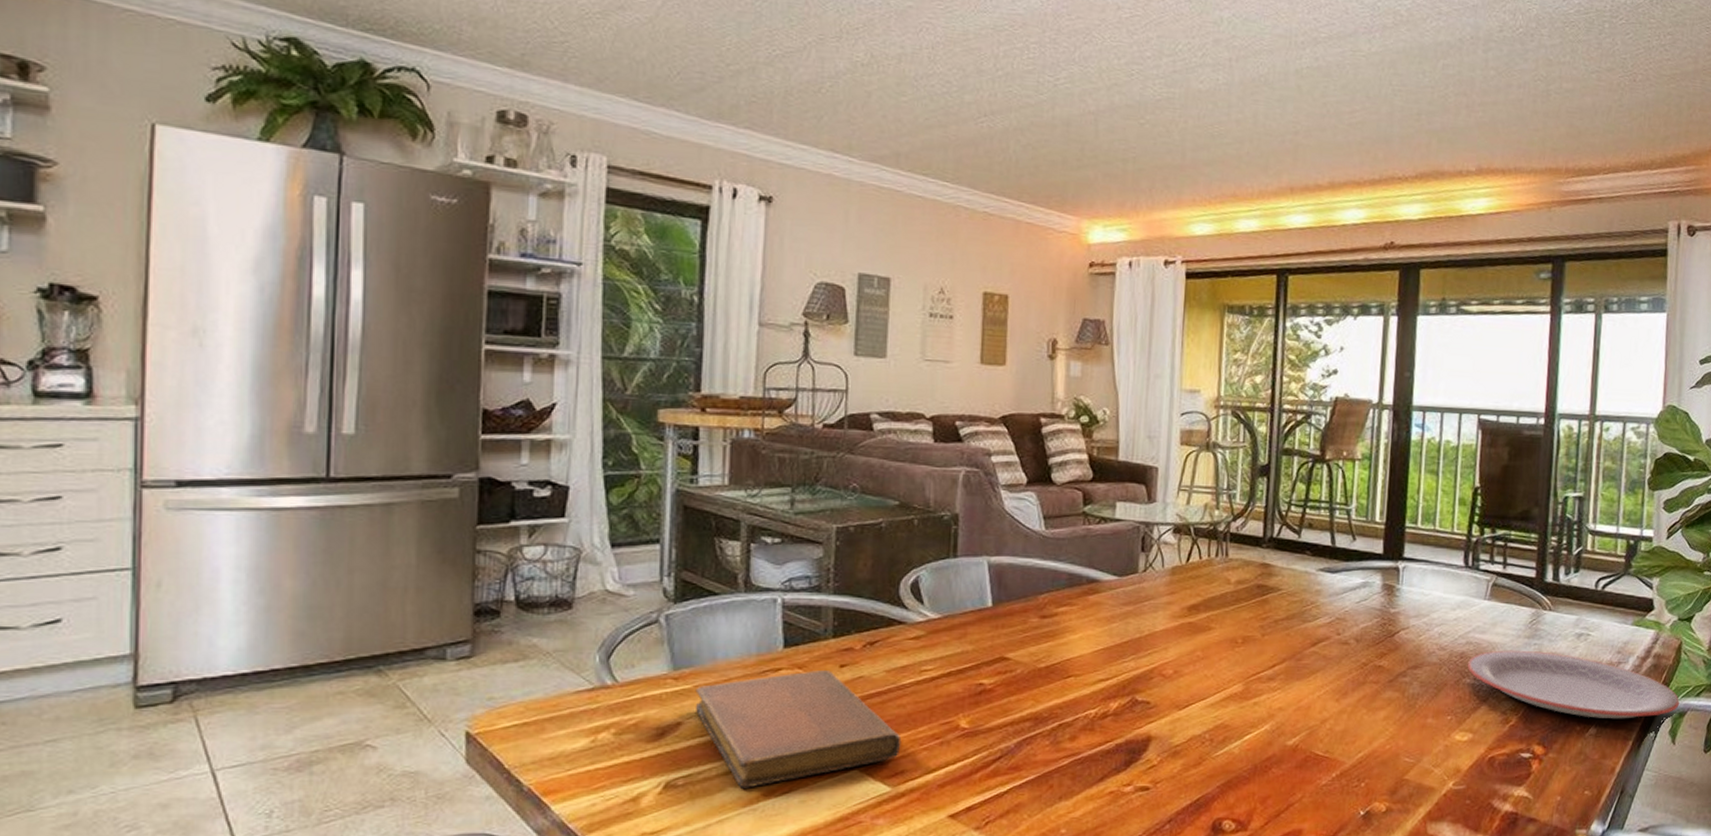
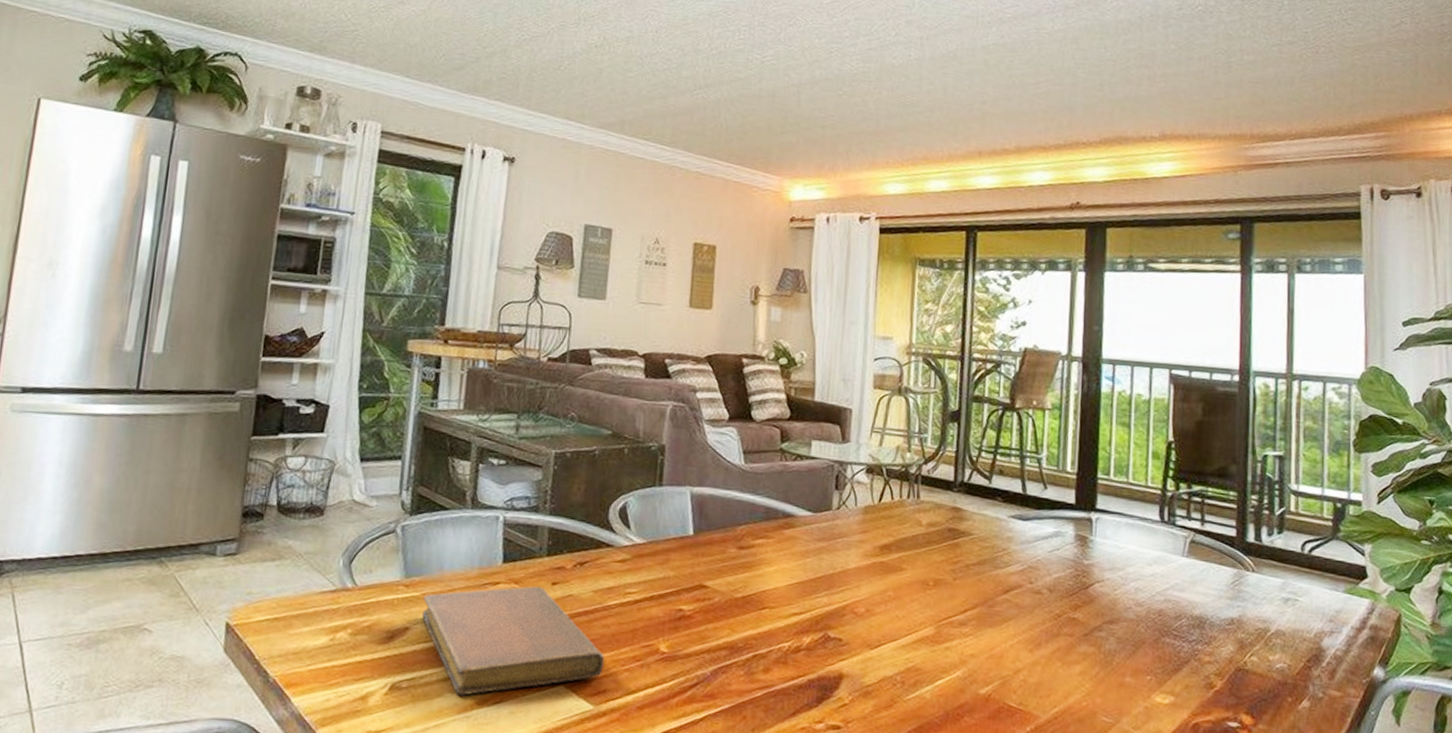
plate: present [1467,650,1679,719] -> none [1166,610,1402,693]

